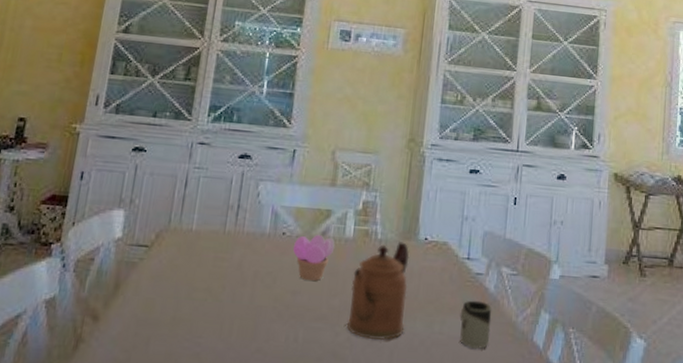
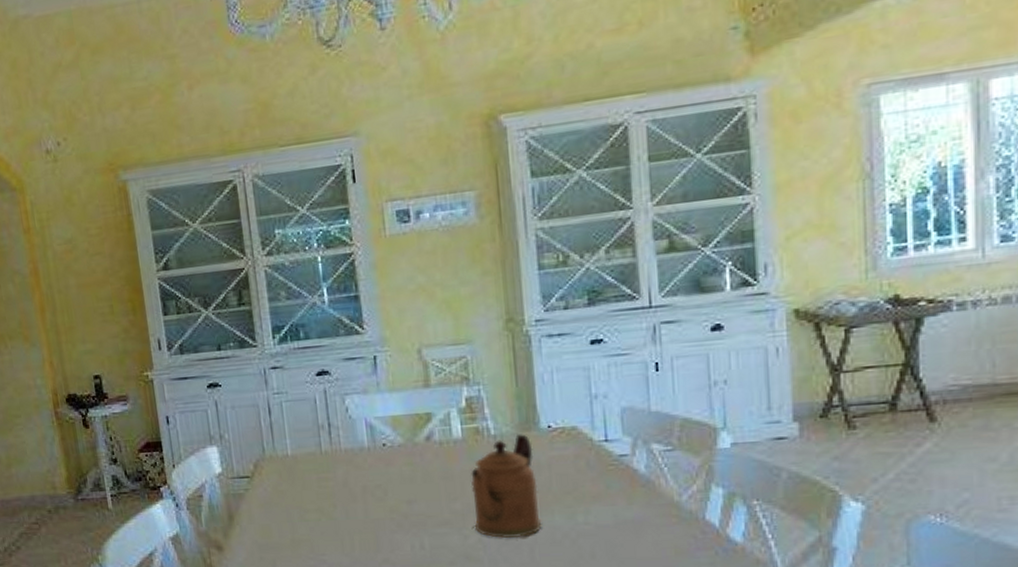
succulent plant: present [292,234,335,281] -> none [397,439,444,489]
cup: present [460,300,492,350] -> none [606,484,649,536]

